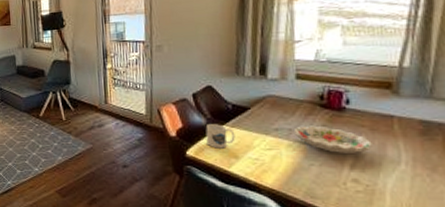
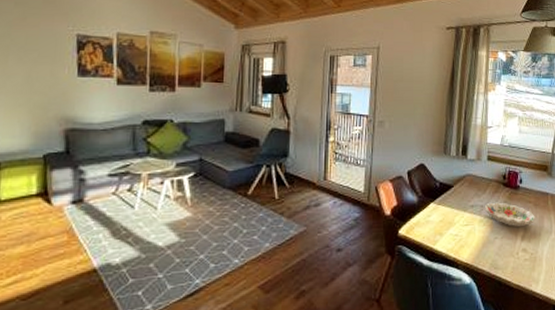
mug: present [205,124,235,149] -> none [417,202,441,226]

